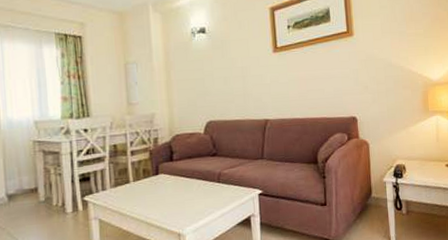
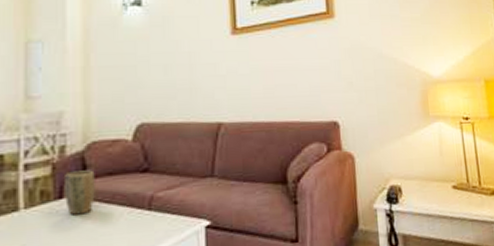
plant pot: none [159,155,180,186] -> present [65,170,95,215]

